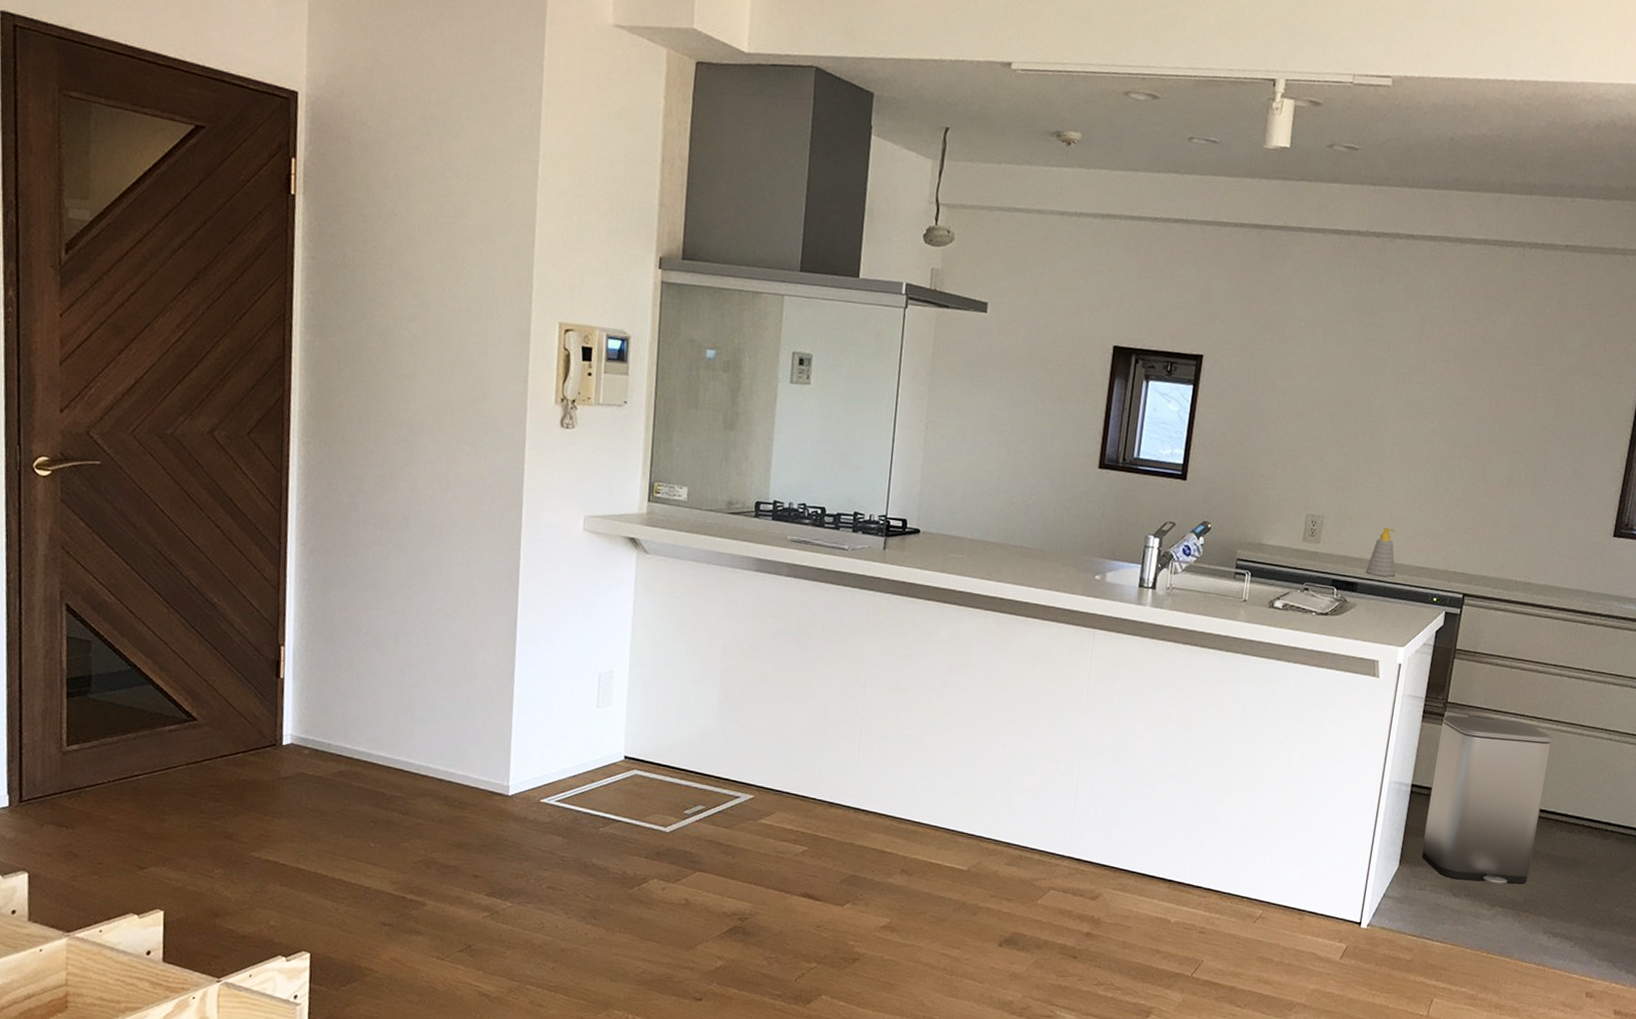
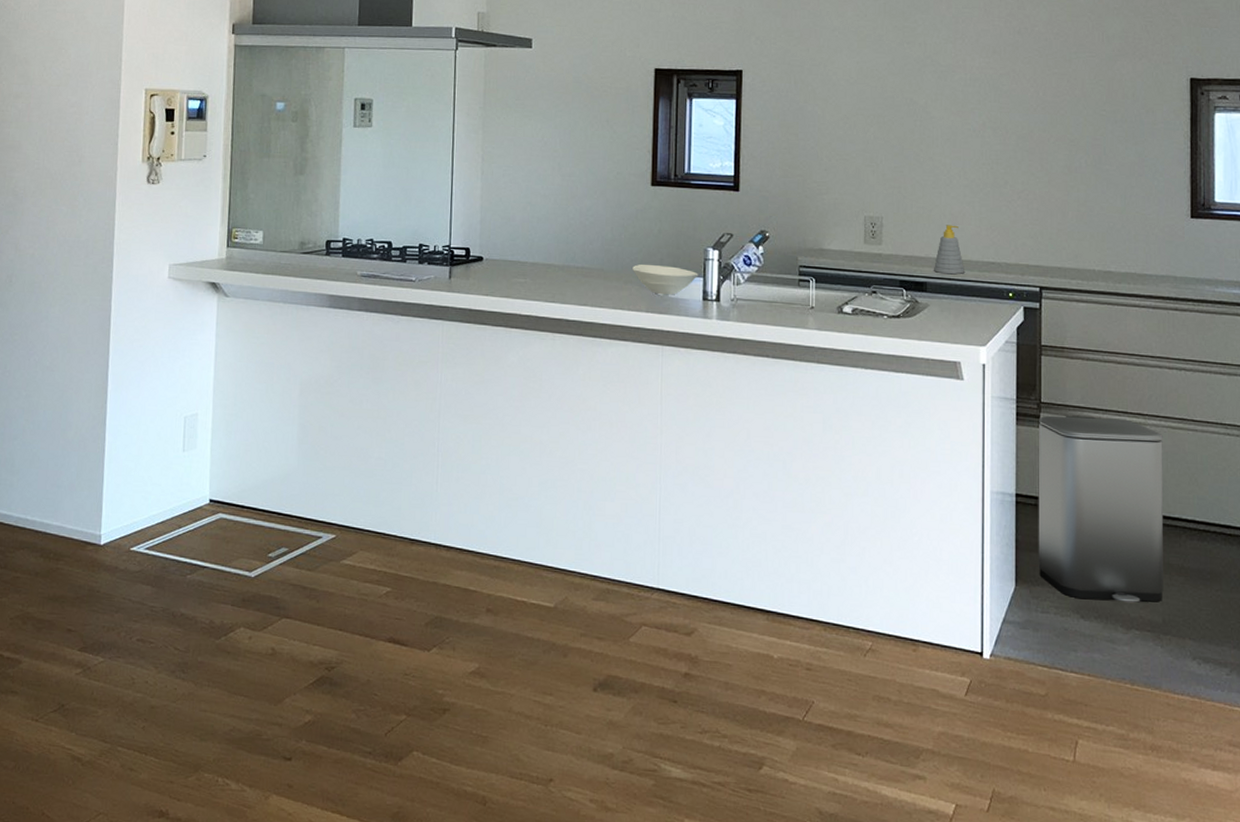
bowl: none [1072,547,1137,580] -> present [633,264,698,295]

